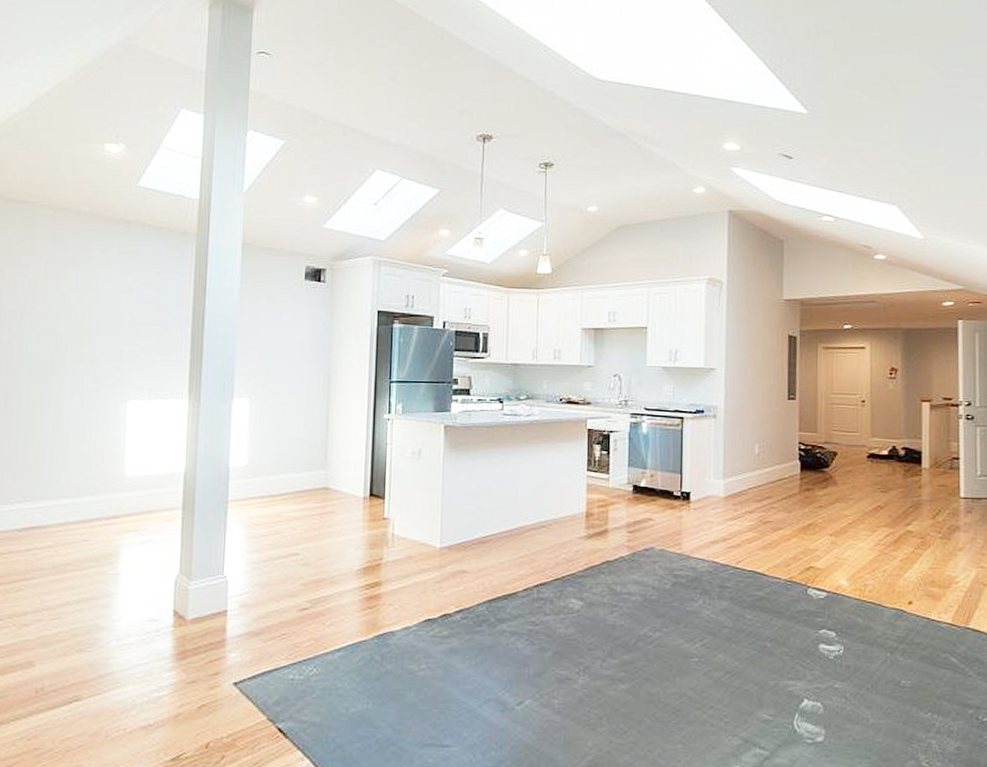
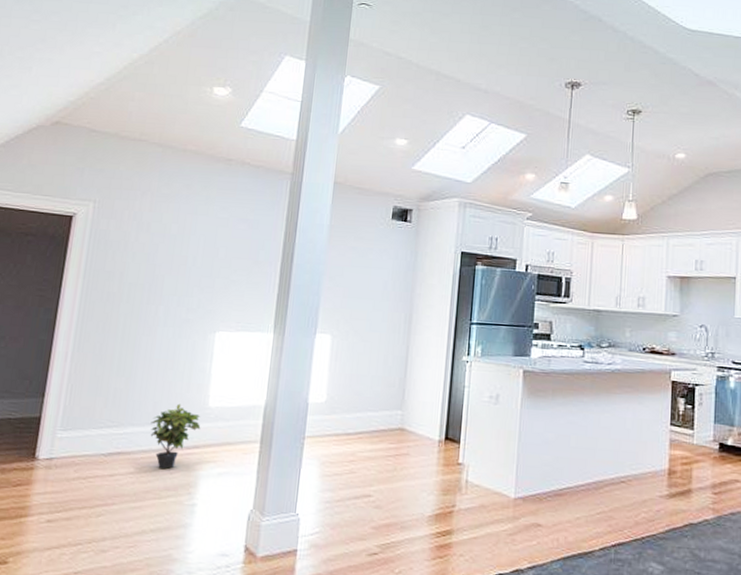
potted plant: none [65,475,119,541] -> present [150,403,201,470]

